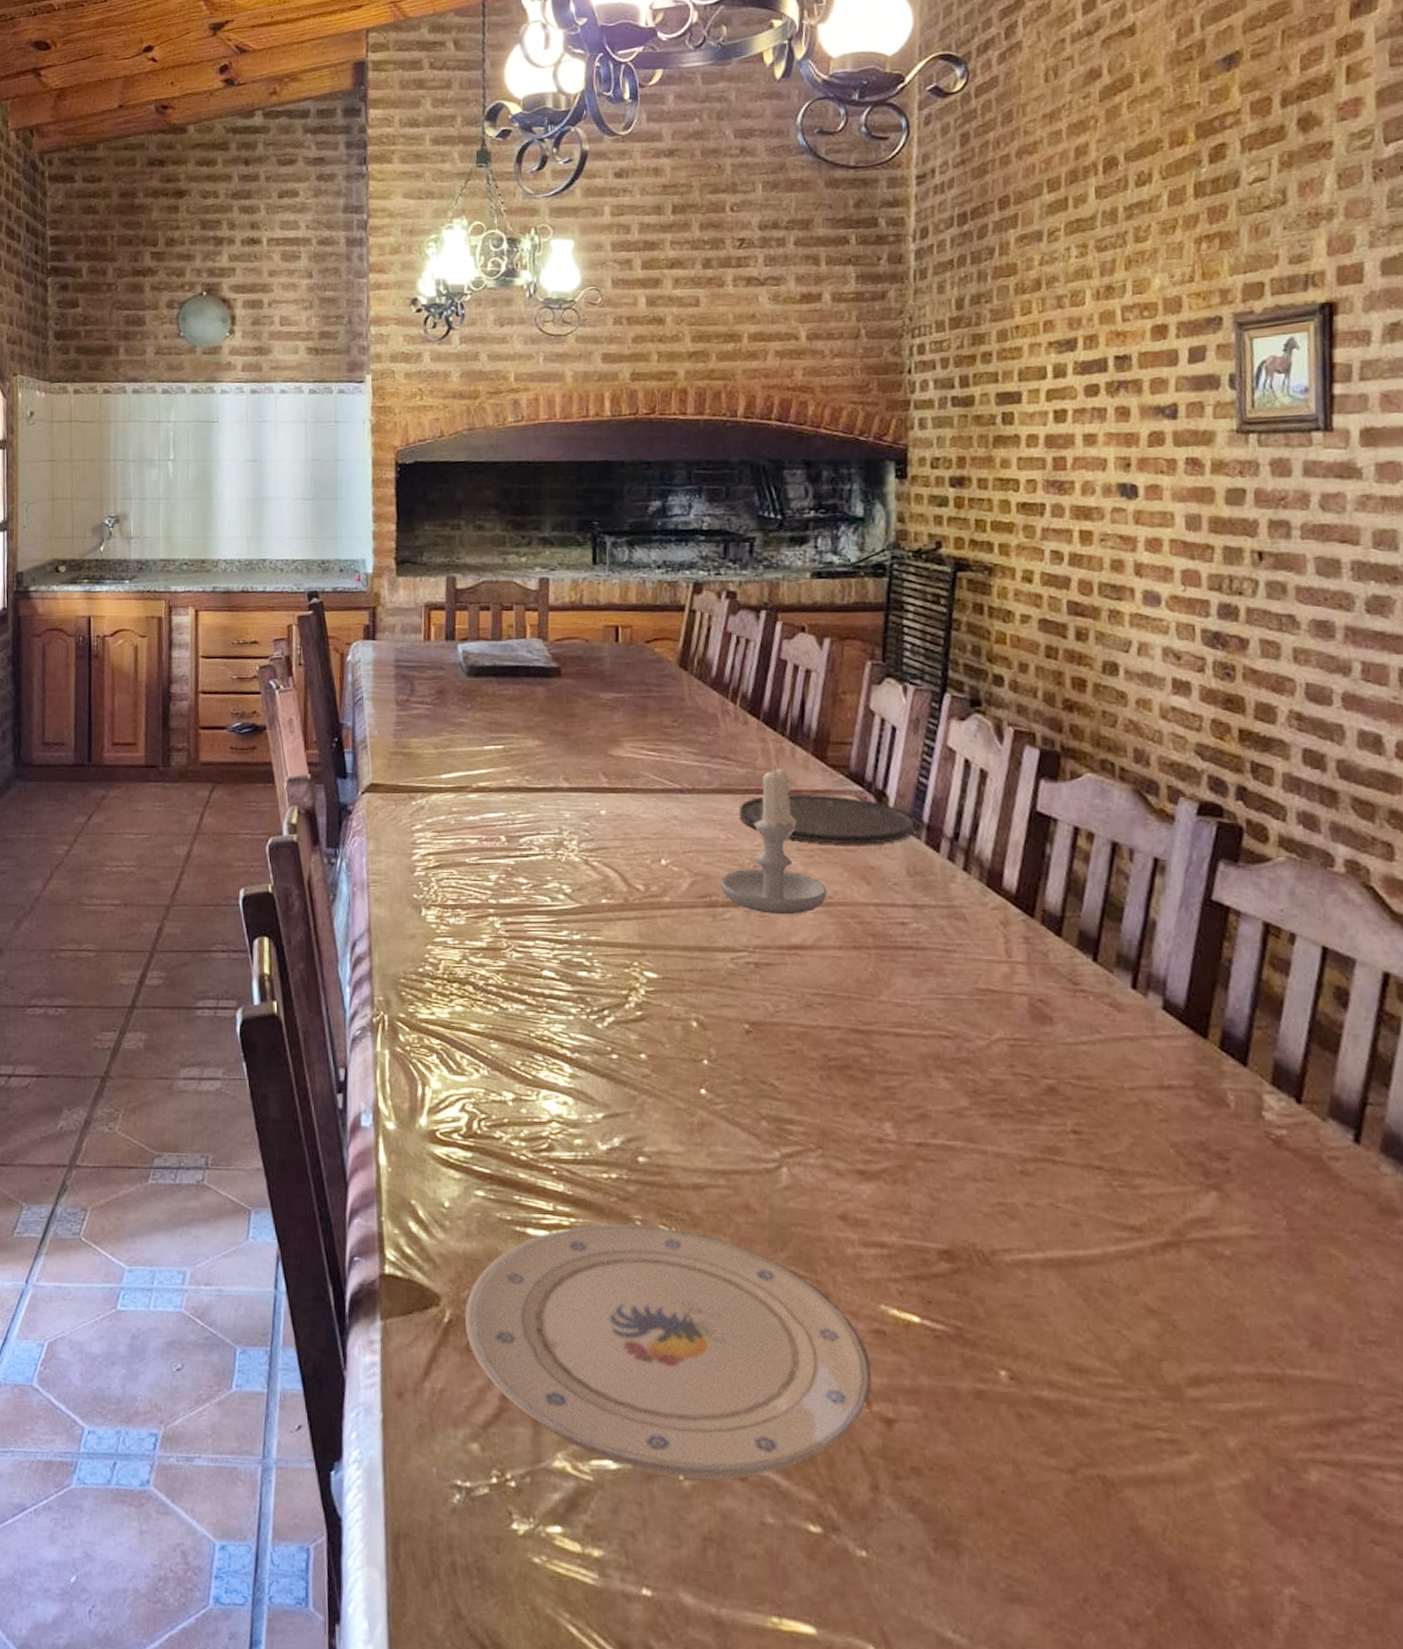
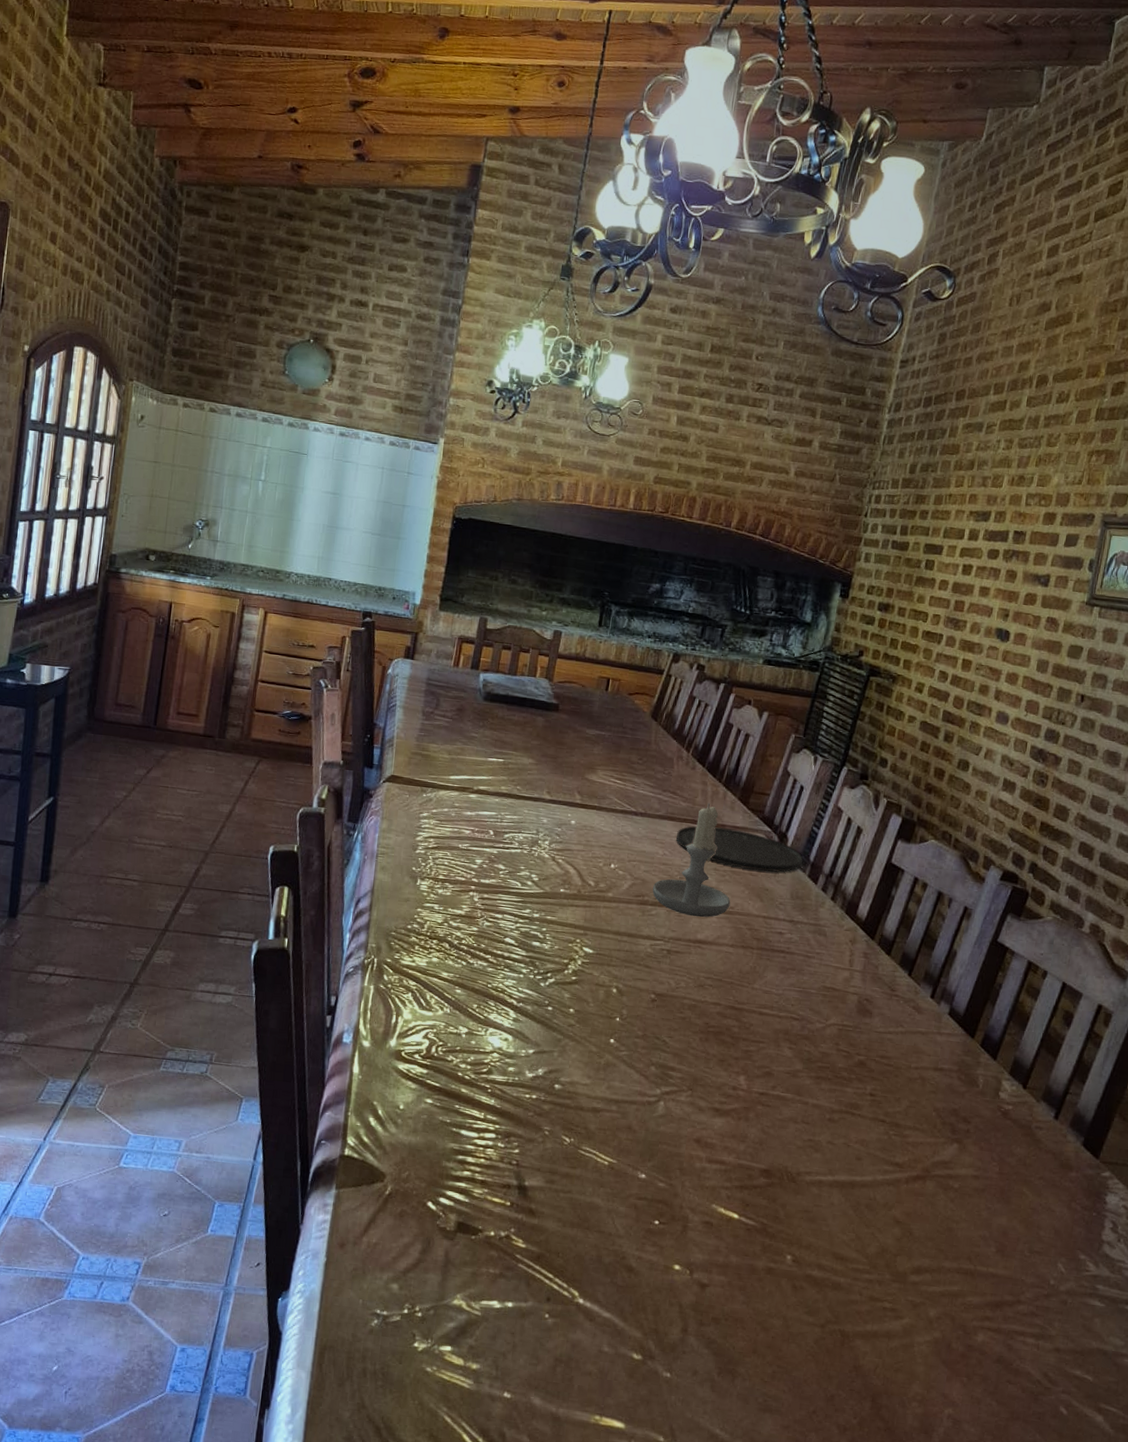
plate: present [465,1224,871,1481] -> none [401,1131,698,1320]

